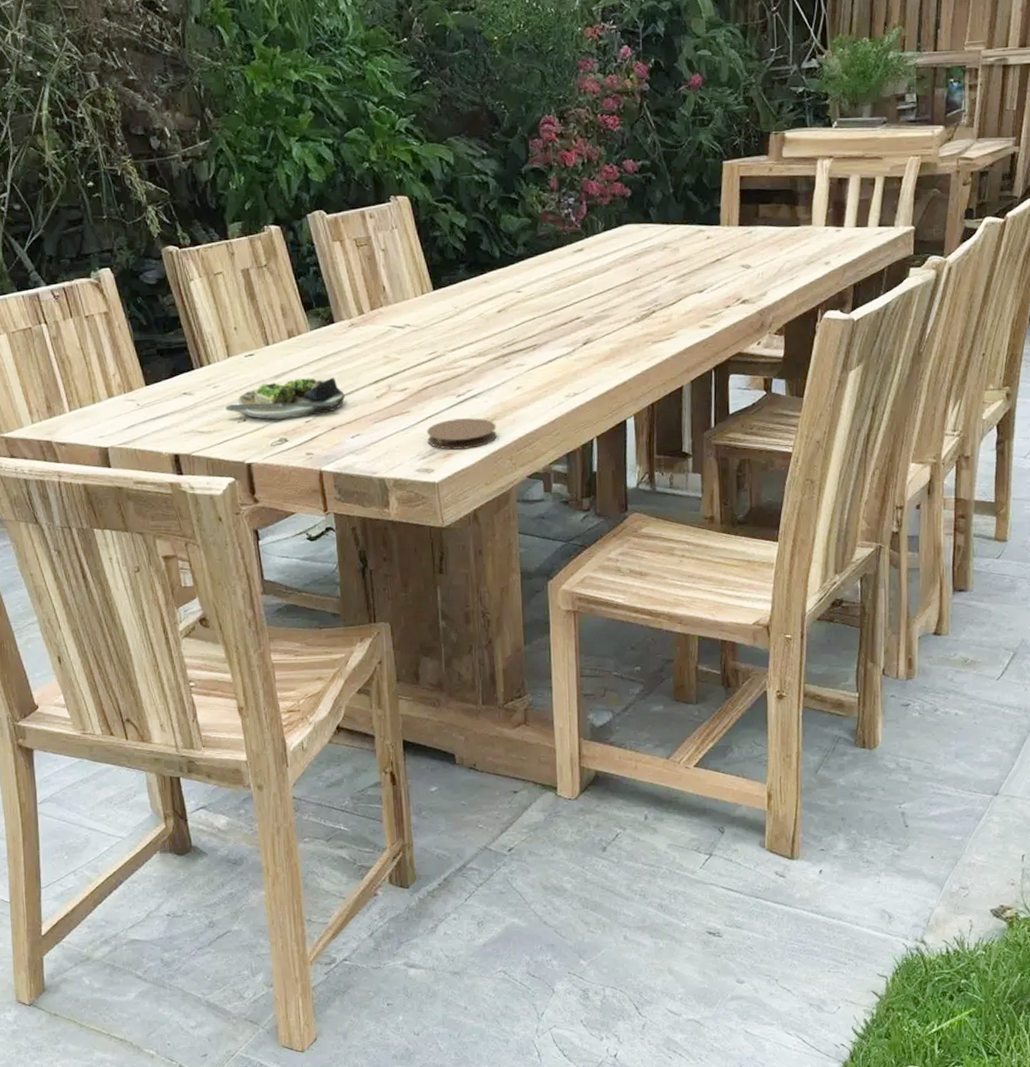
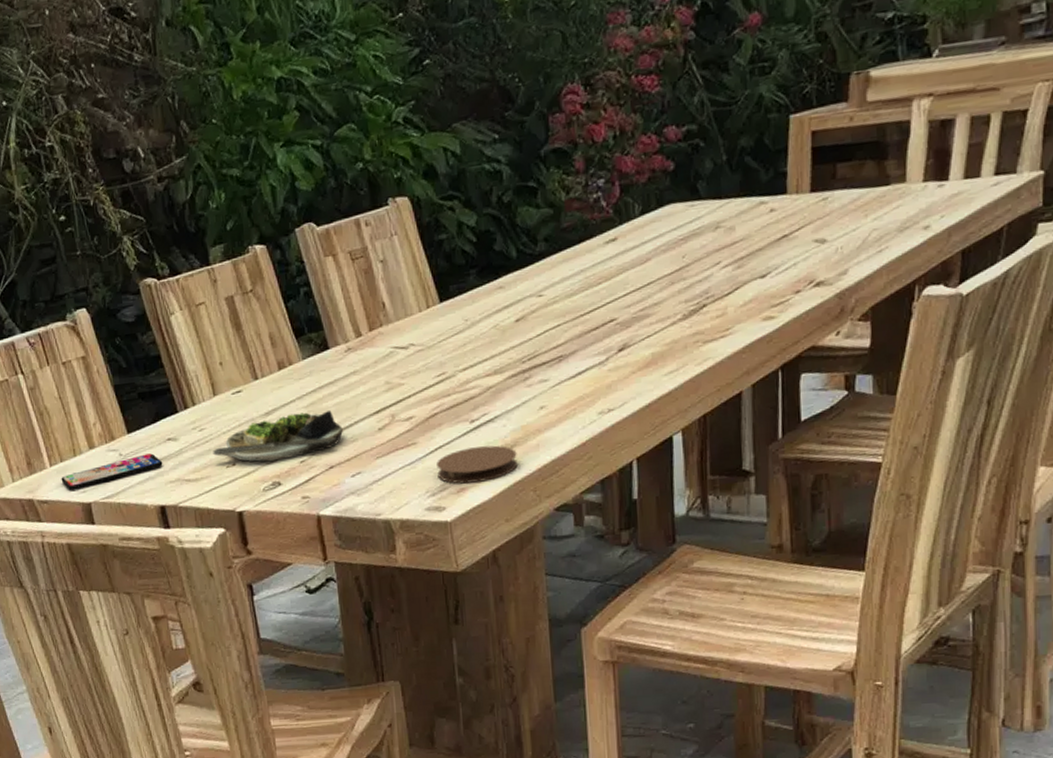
smartphone: none [79,405,178,435] -> present [61,453,163,491]

